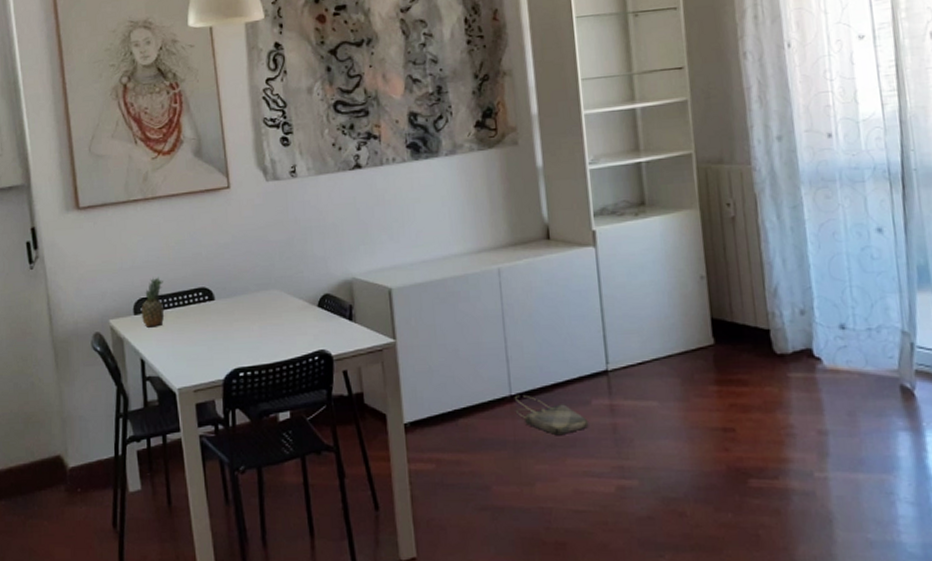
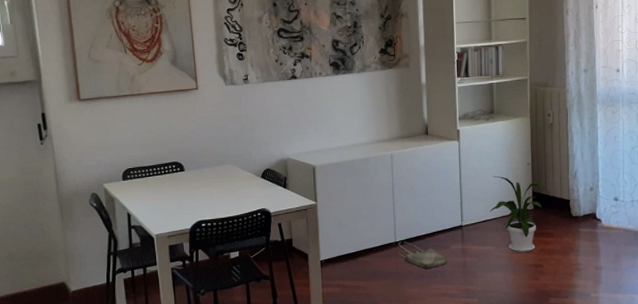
fruit: present [141,277,165,328] -> none [128,153,146,190]
books: none [582,107,657,158] -> present [454,45,505,79]
house plant: none [648,295,738,411] -> present [490,175,550,253]

